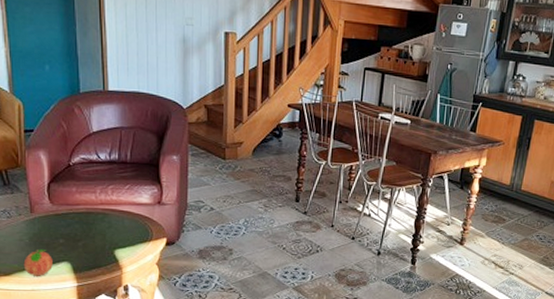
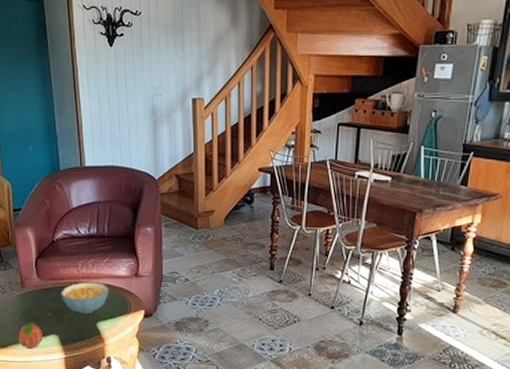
cereal bowl: none [75,208,129,242] -> present [61,282,109,314]

